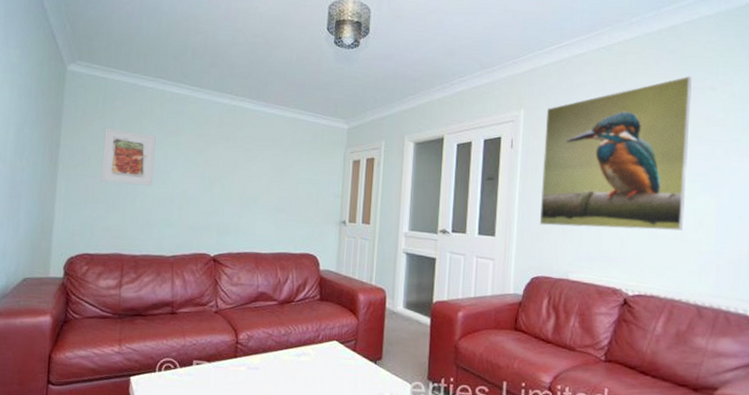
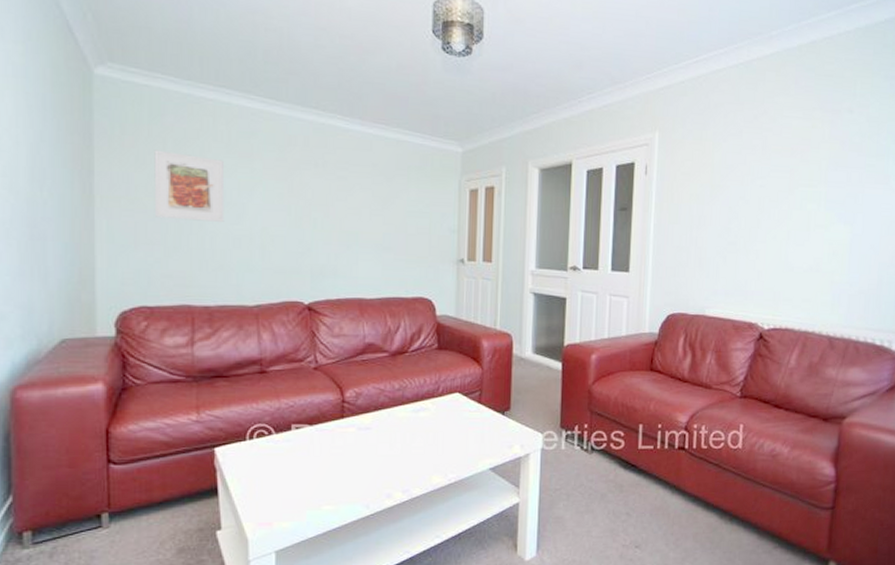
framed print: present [539,76,693,231] -> none [675,97,831,262]

